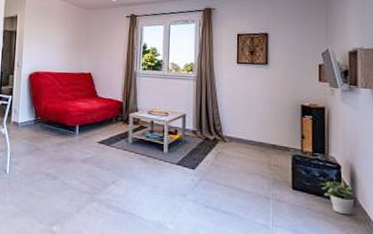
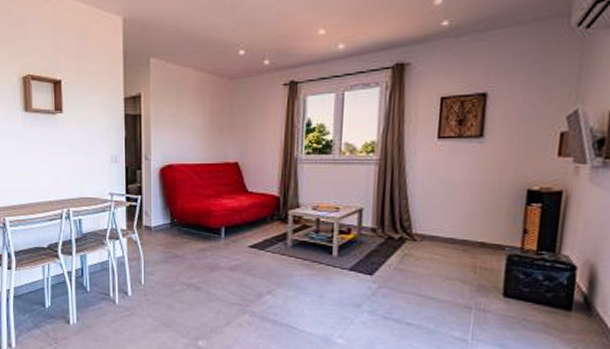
potted plant: present [321,181,356,215] -> none [544,286,594,327]

